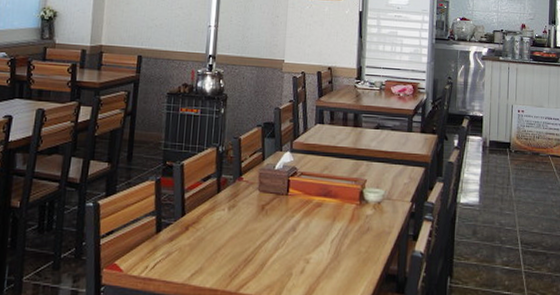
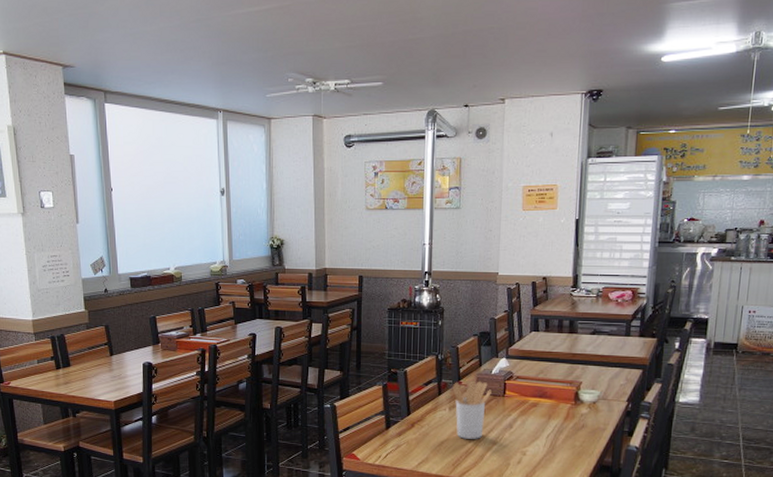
utensil holder: none [232,176,275,245] -> present [452,381,492,439]

